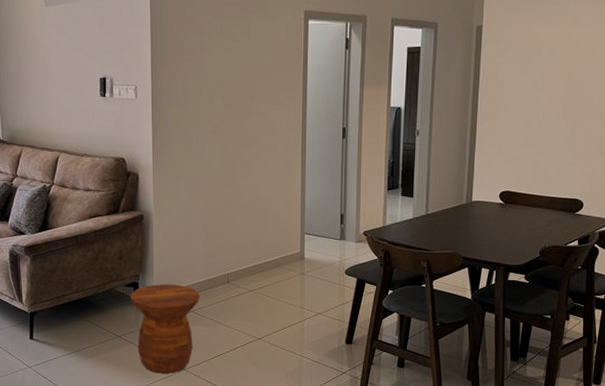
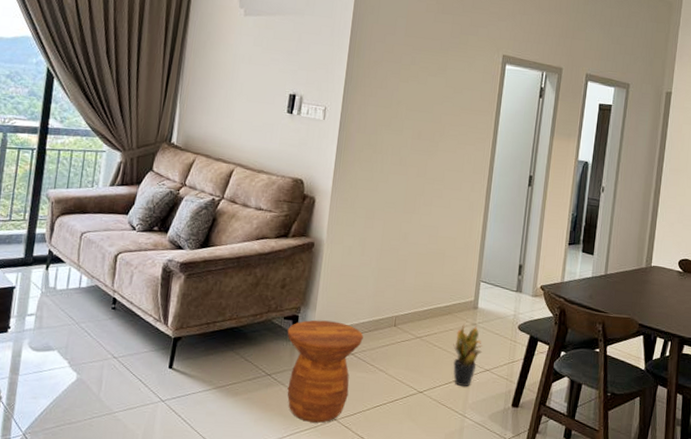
potted plant: none [285,274,313,331] -> present [453,324,483,387]

